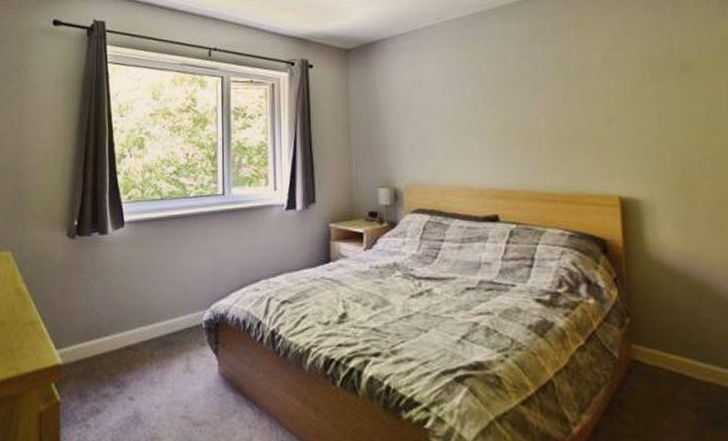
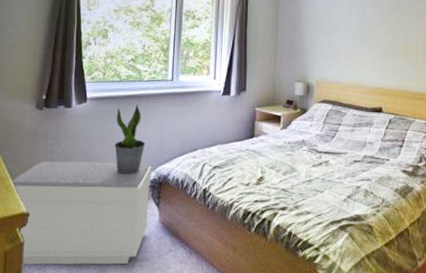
bench: none [43,299,207,430] -> present [11,161,152,265]
potted plant: none [160,227,196,315] -> present [114,104,146,175]

